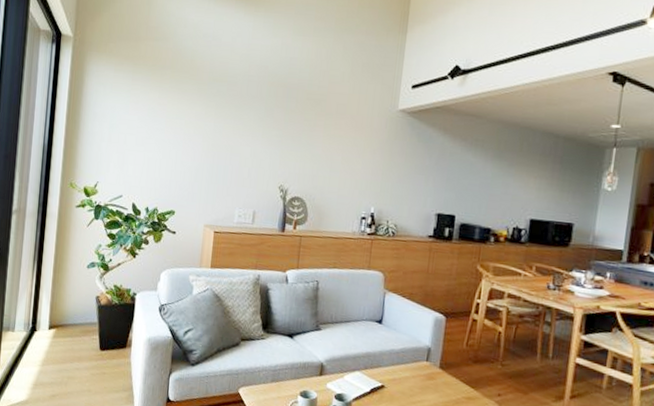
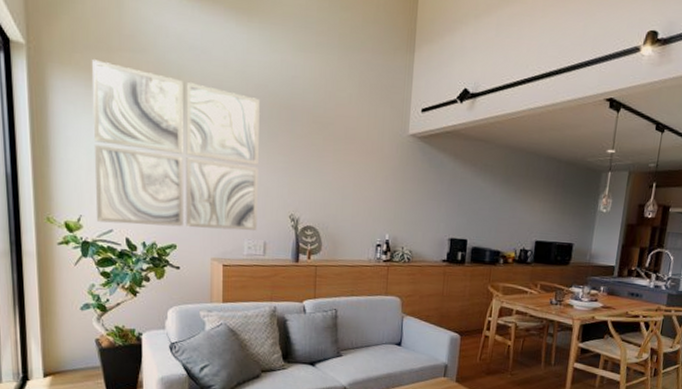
wall art: none [111,48,260,200] -> present [92,60,260,231]

